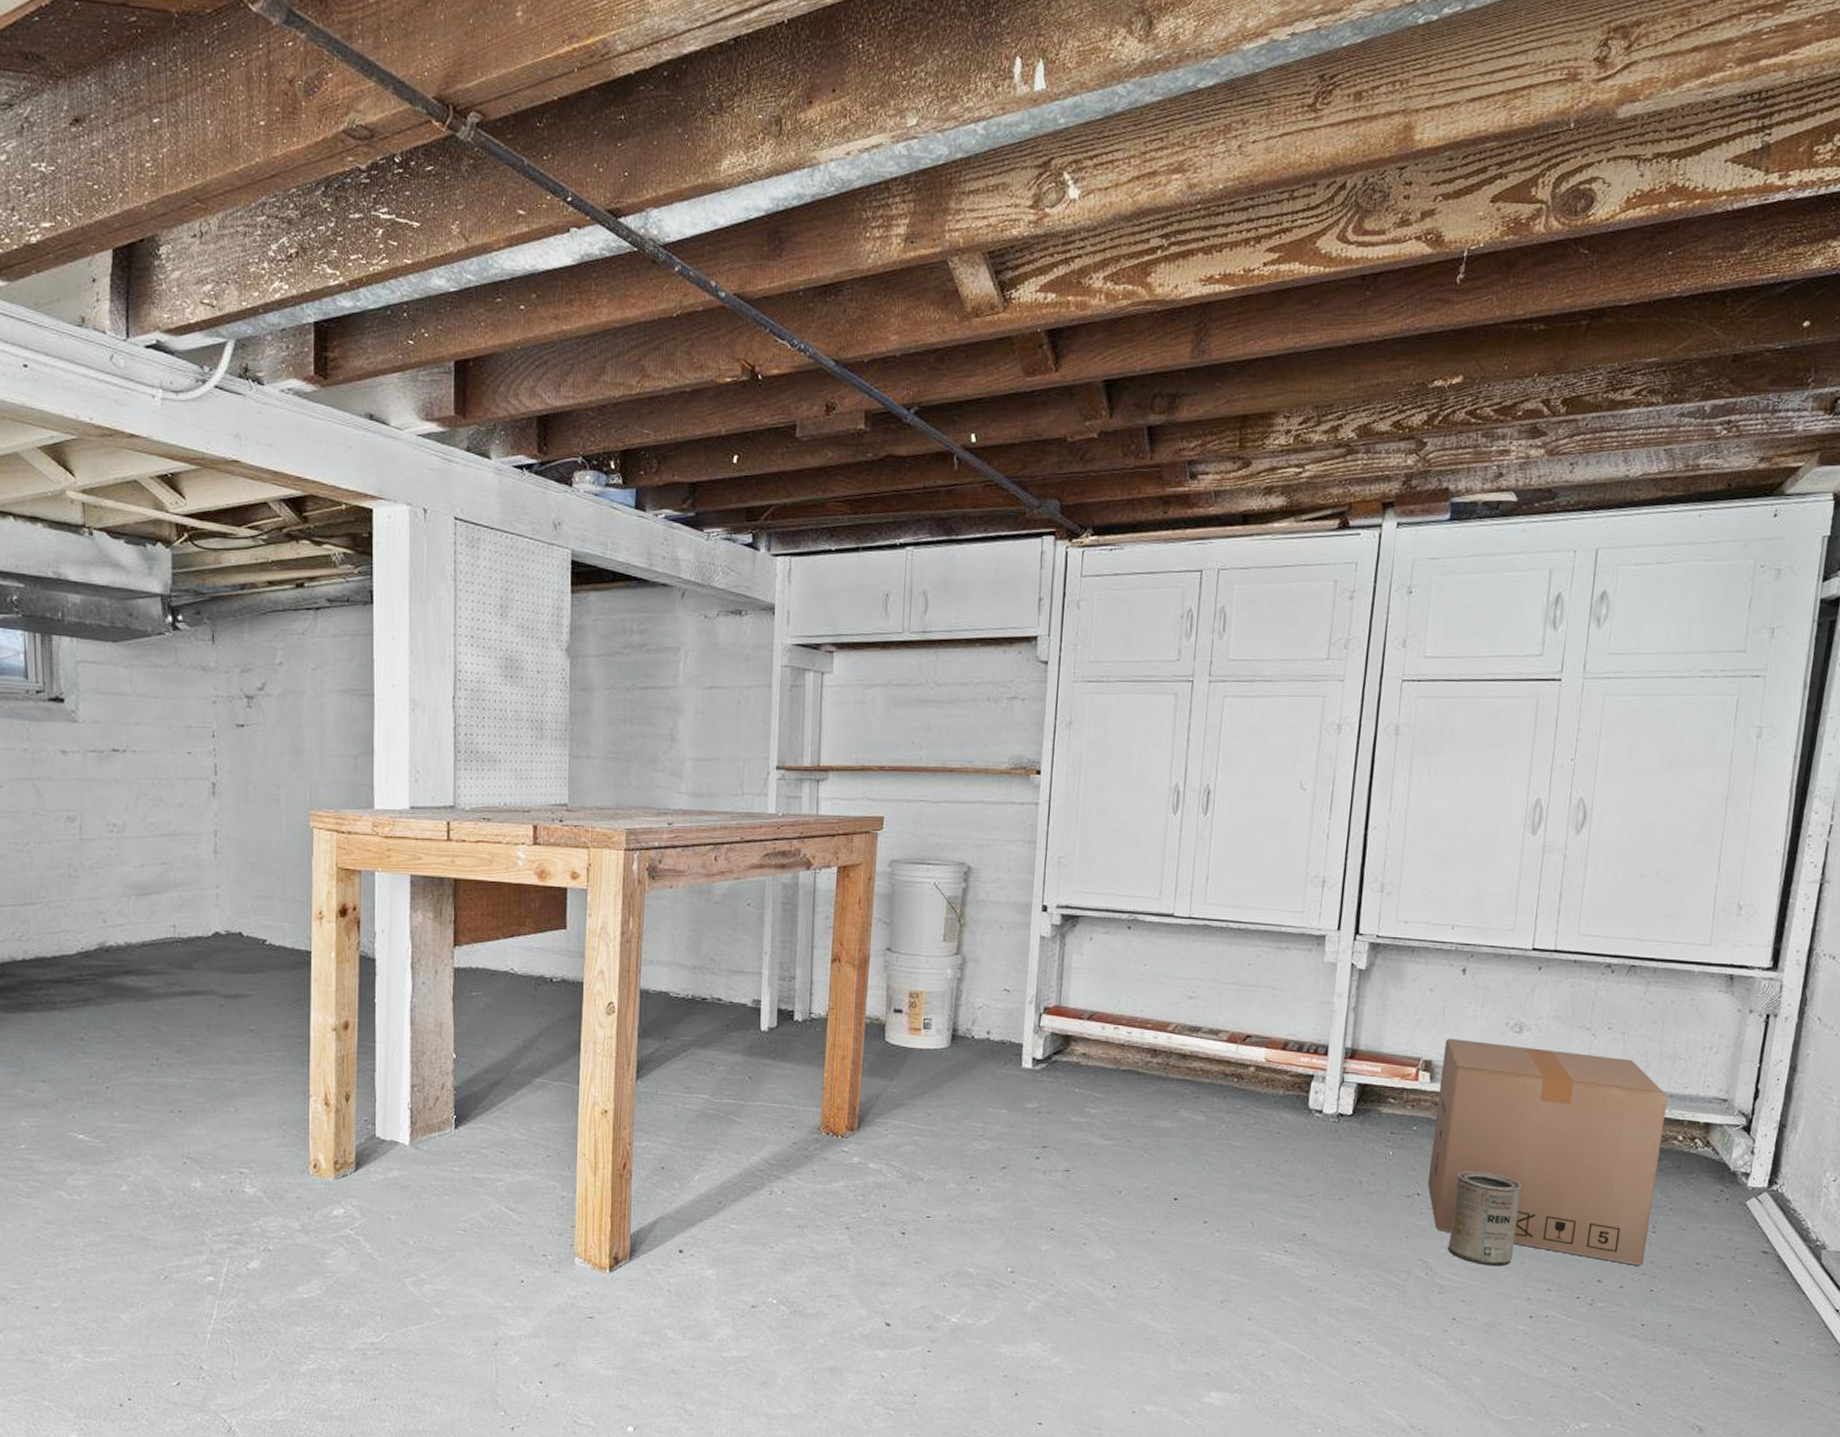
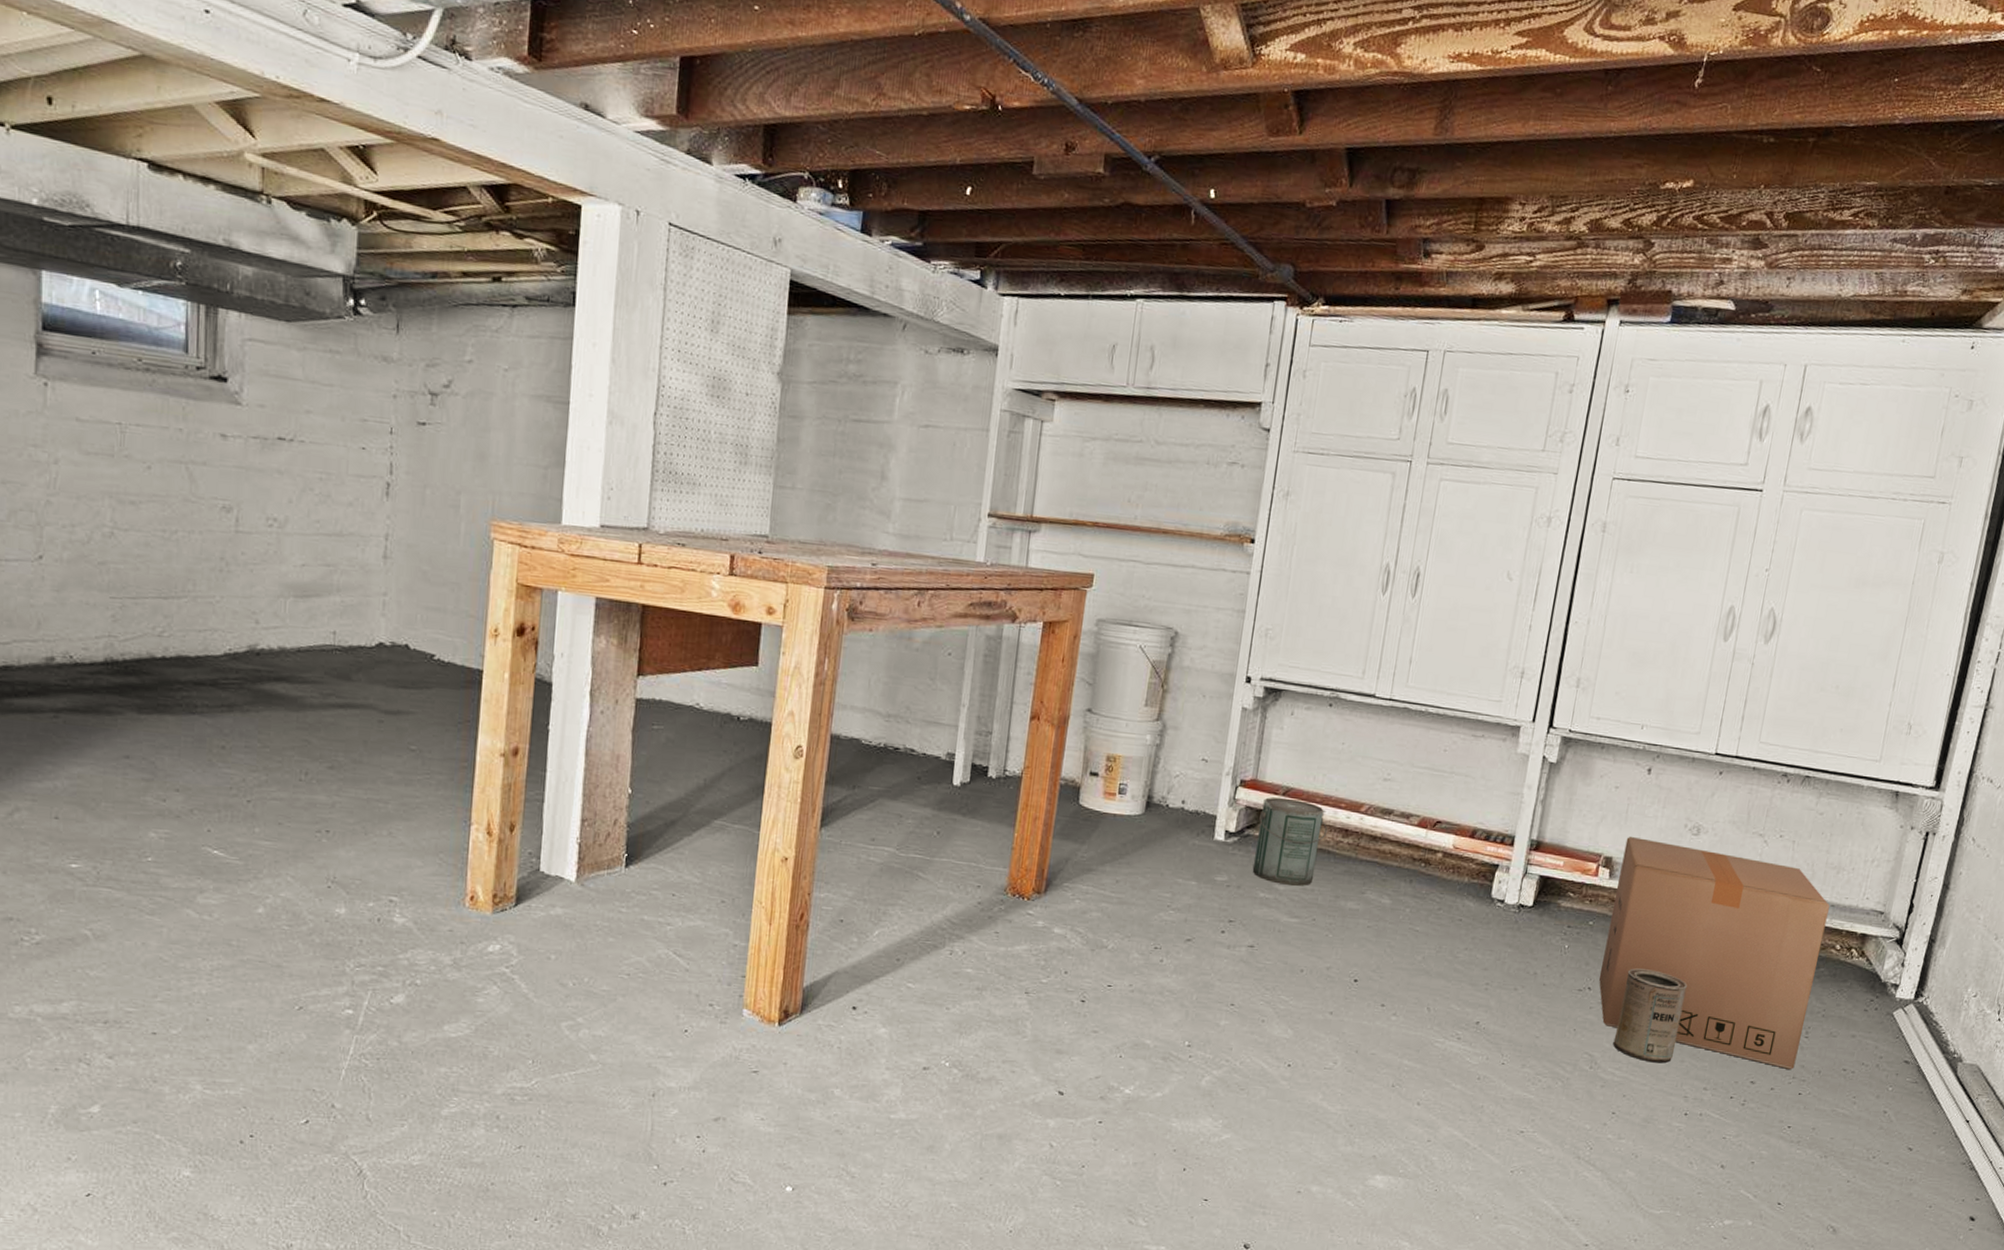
paint can: none [1062,1022,1136,1109] -> present [1252,797,1328,887]

